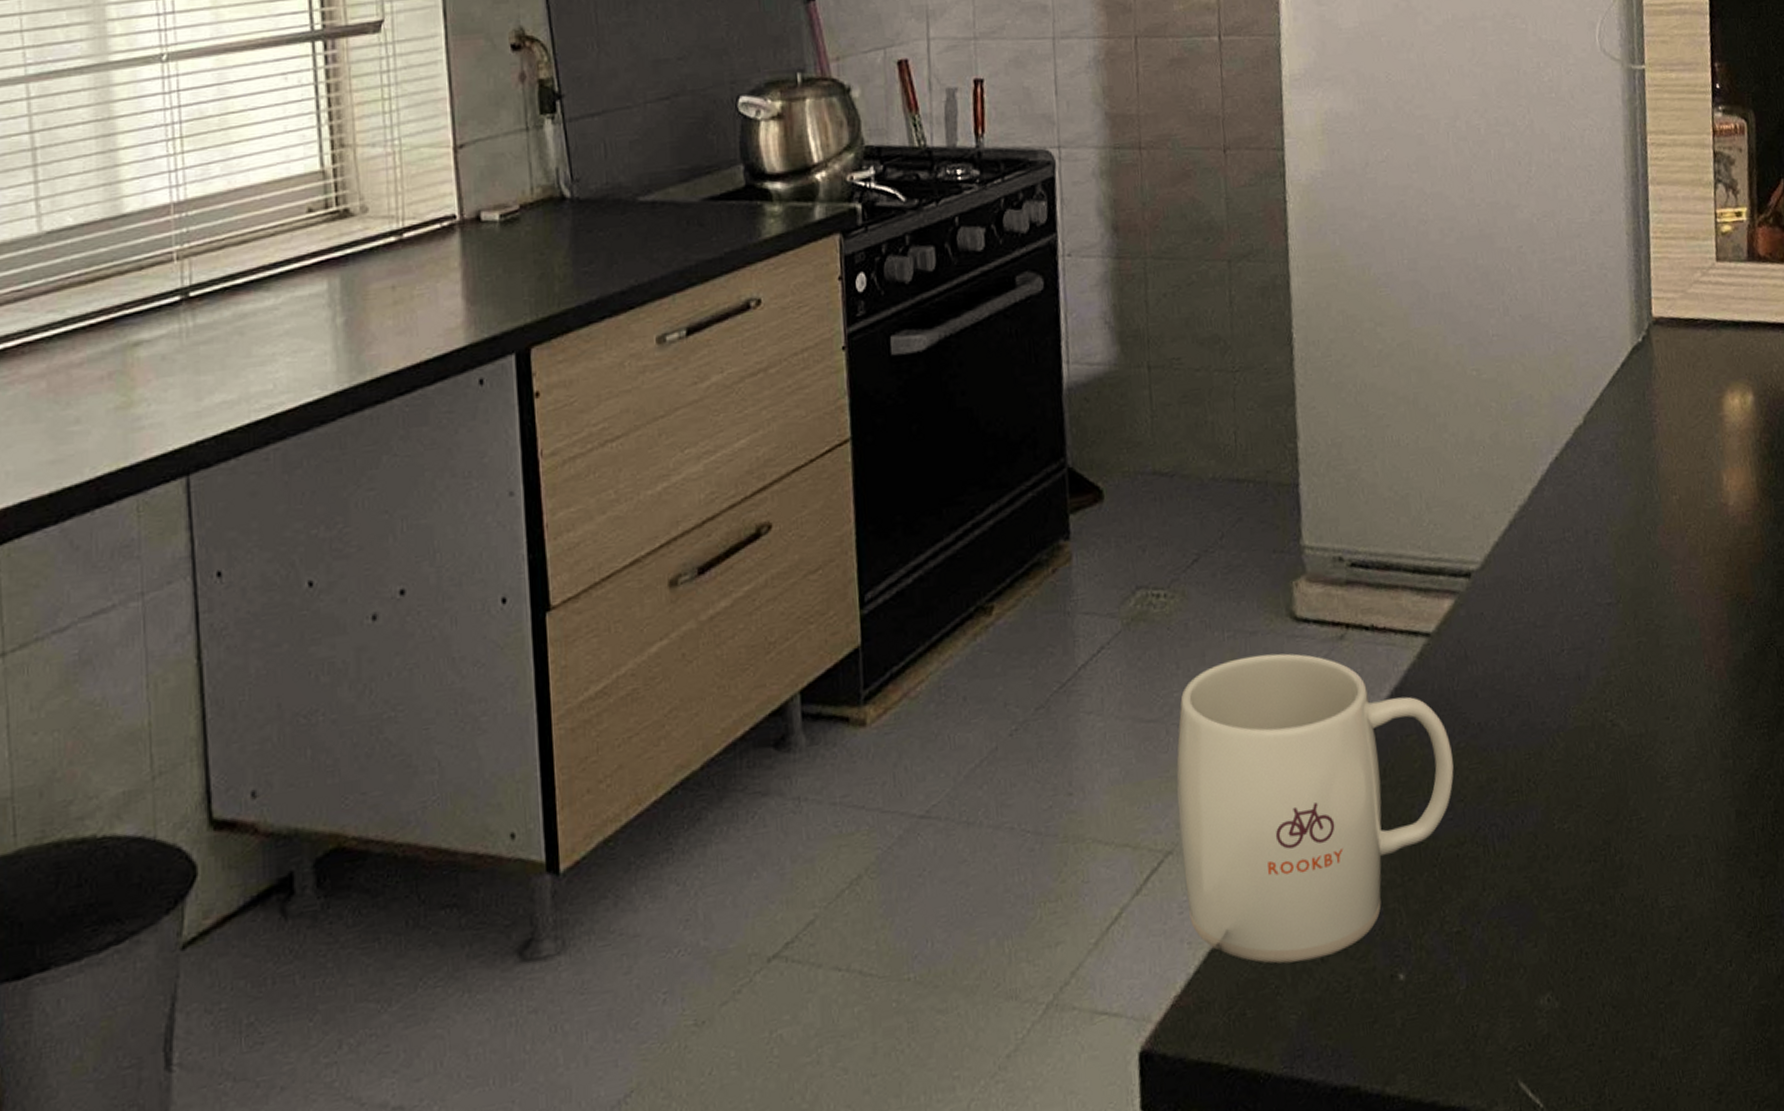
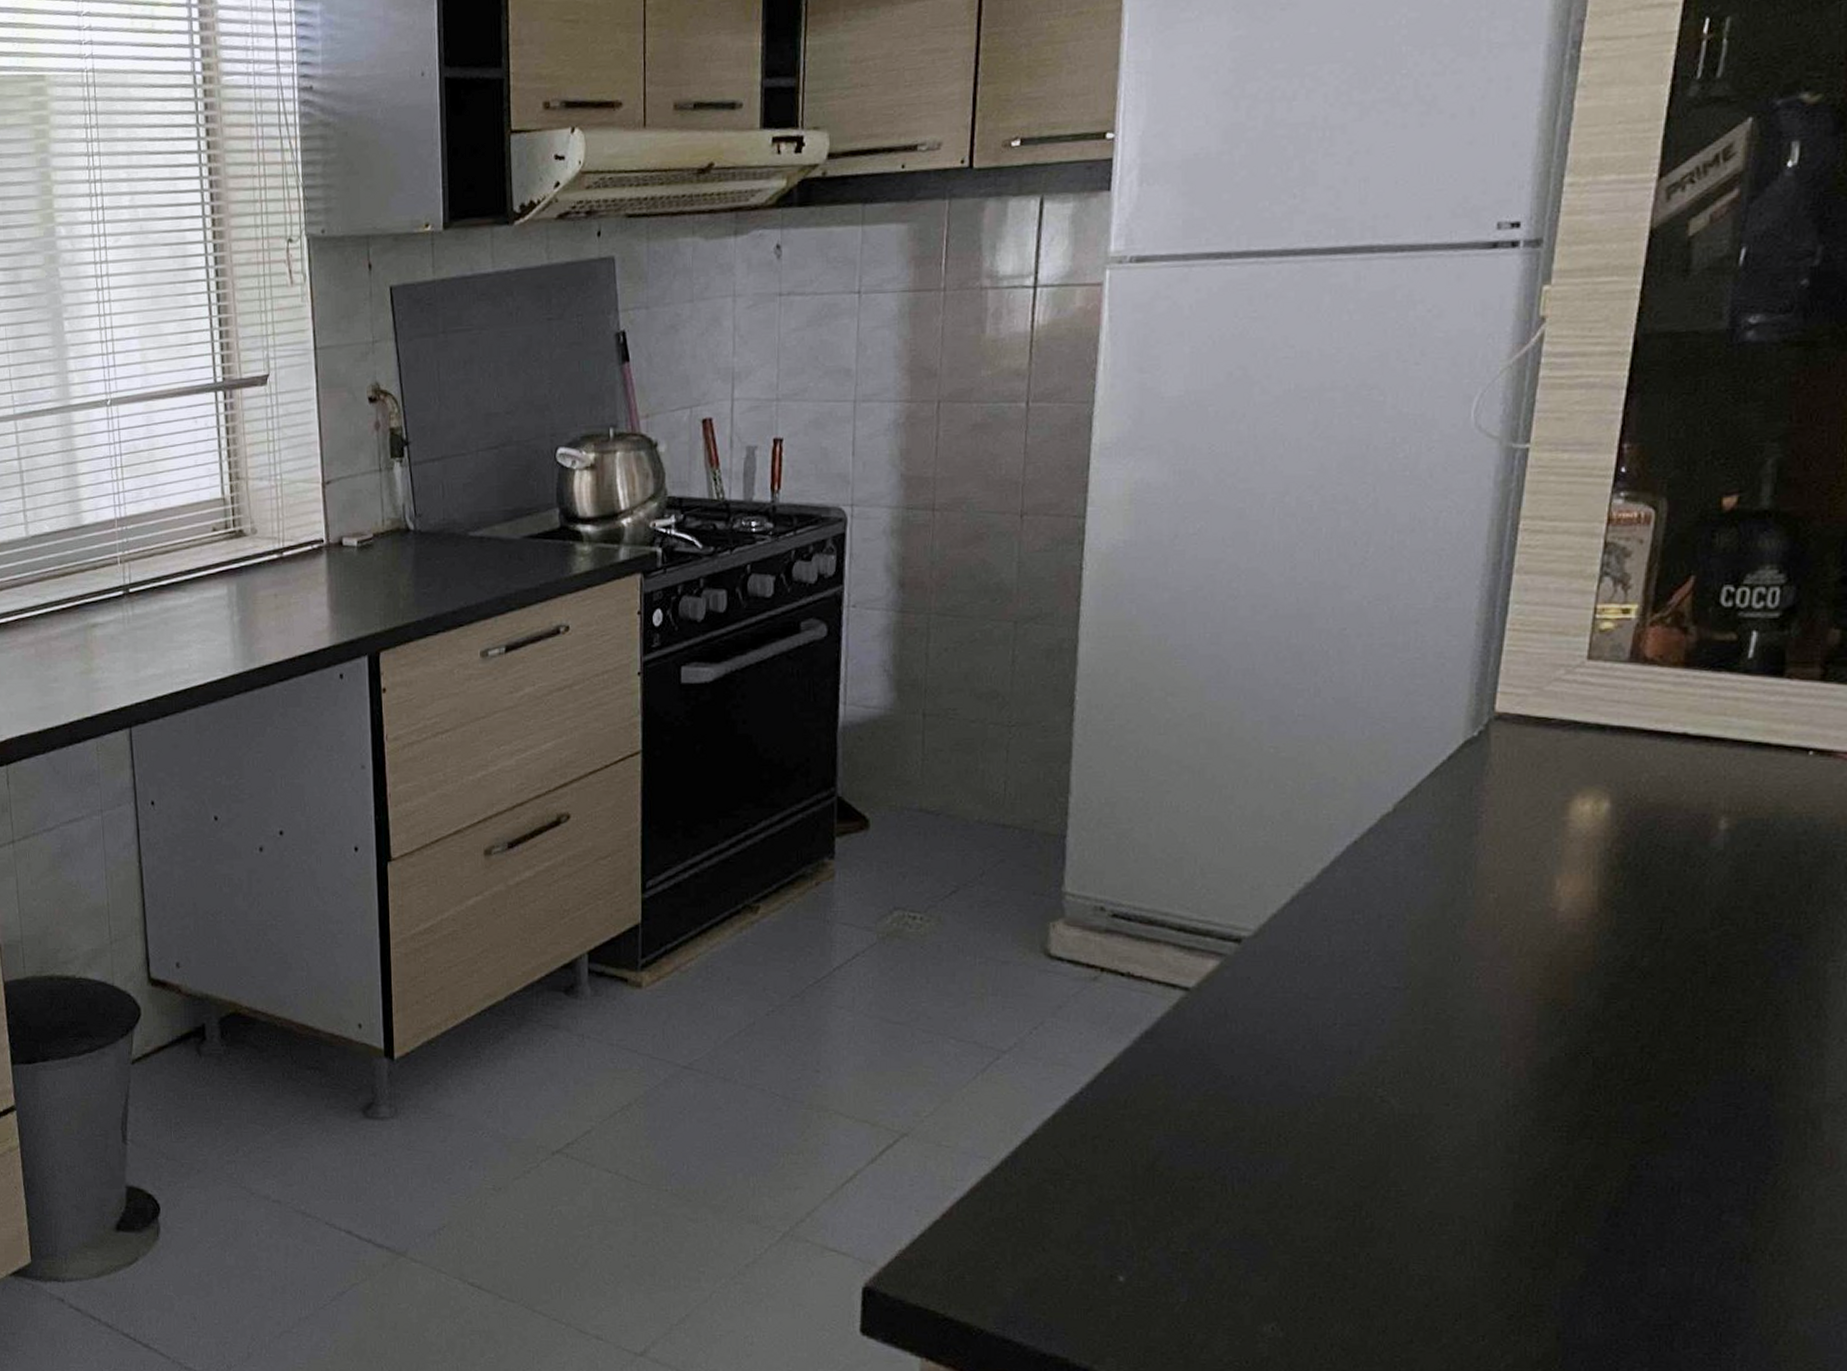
mug: present [1176,653,1454,964] -> none [916,982,1200,1248]

